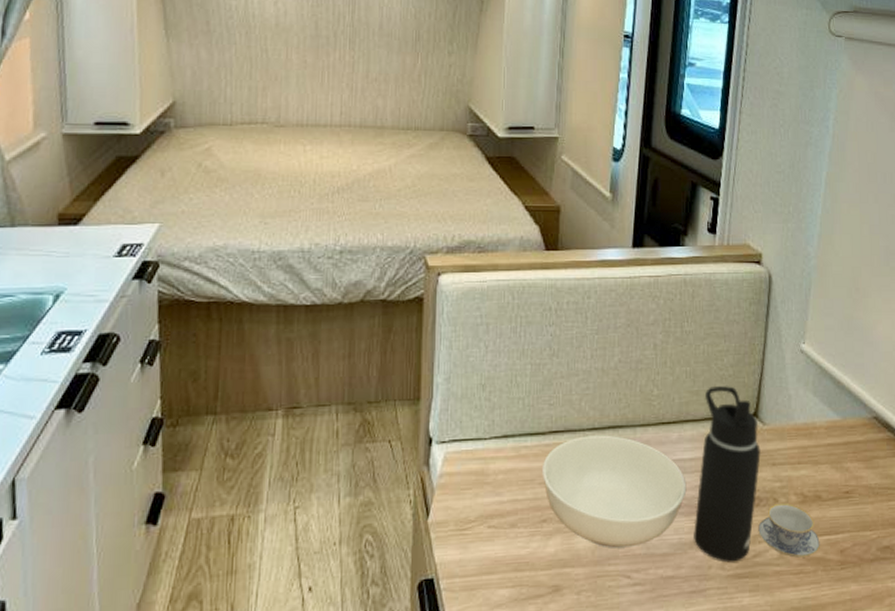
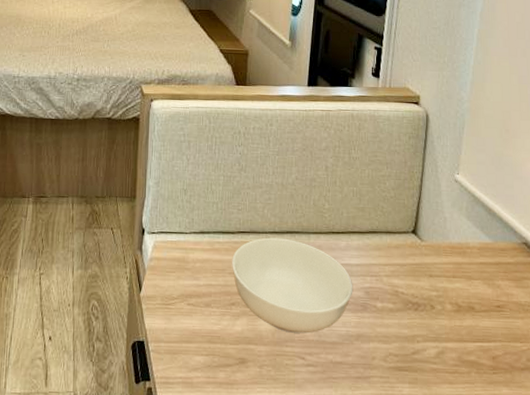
water bottle: present [694,386,761,561] -> none [359,205,419,355]
teacup: present [758,503,820,558] -> none [417,309,473,359]

